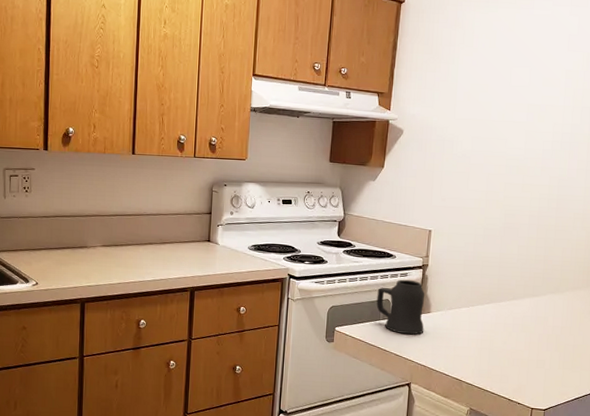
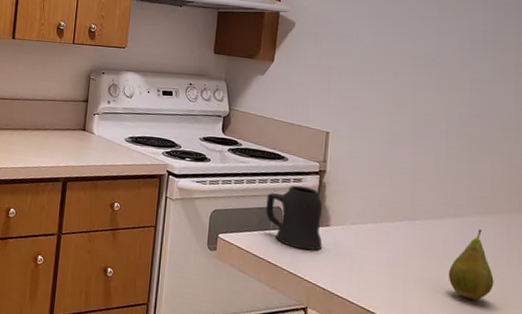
fruit: none [524,305,560,363] -> present [448,229,494,300]

